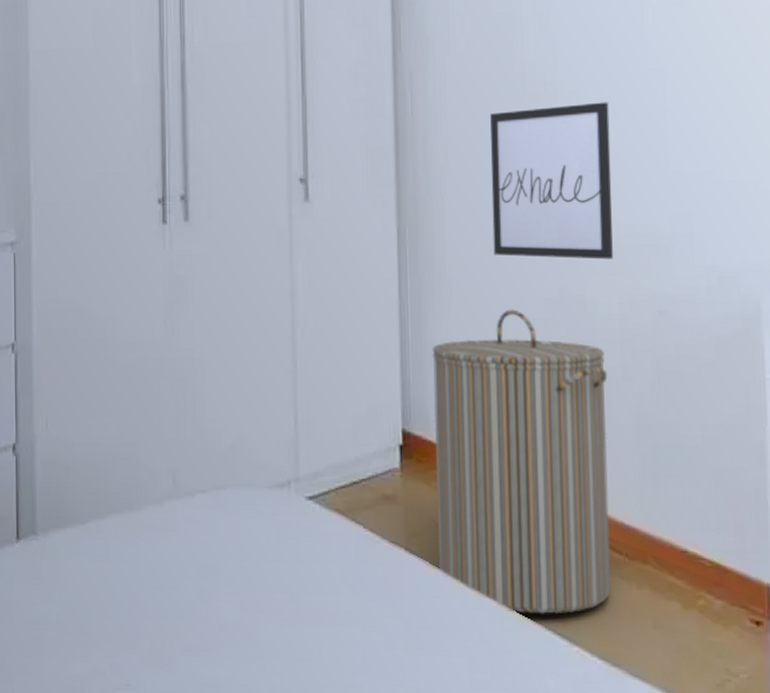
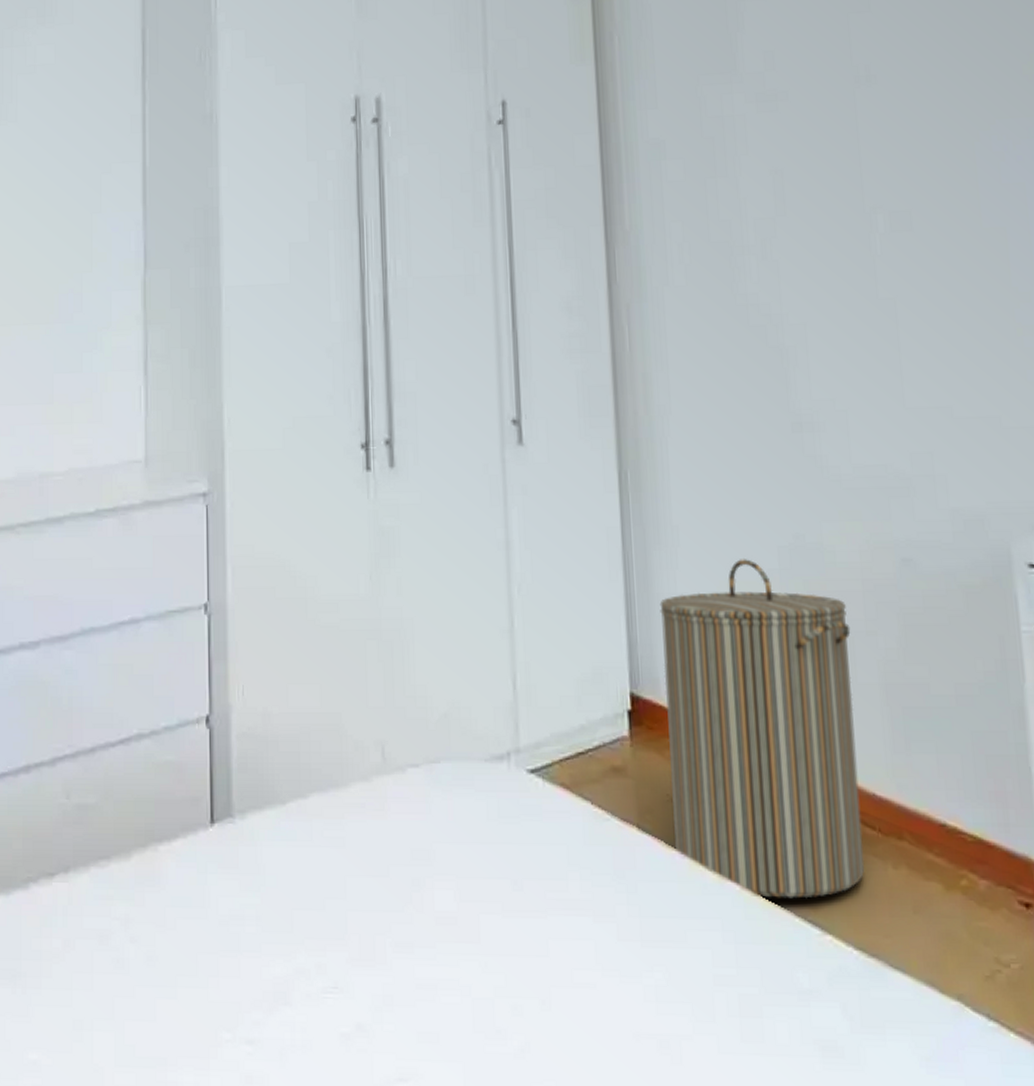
wall art: present [490,102,613,260] -> none [713,334,851,504]

